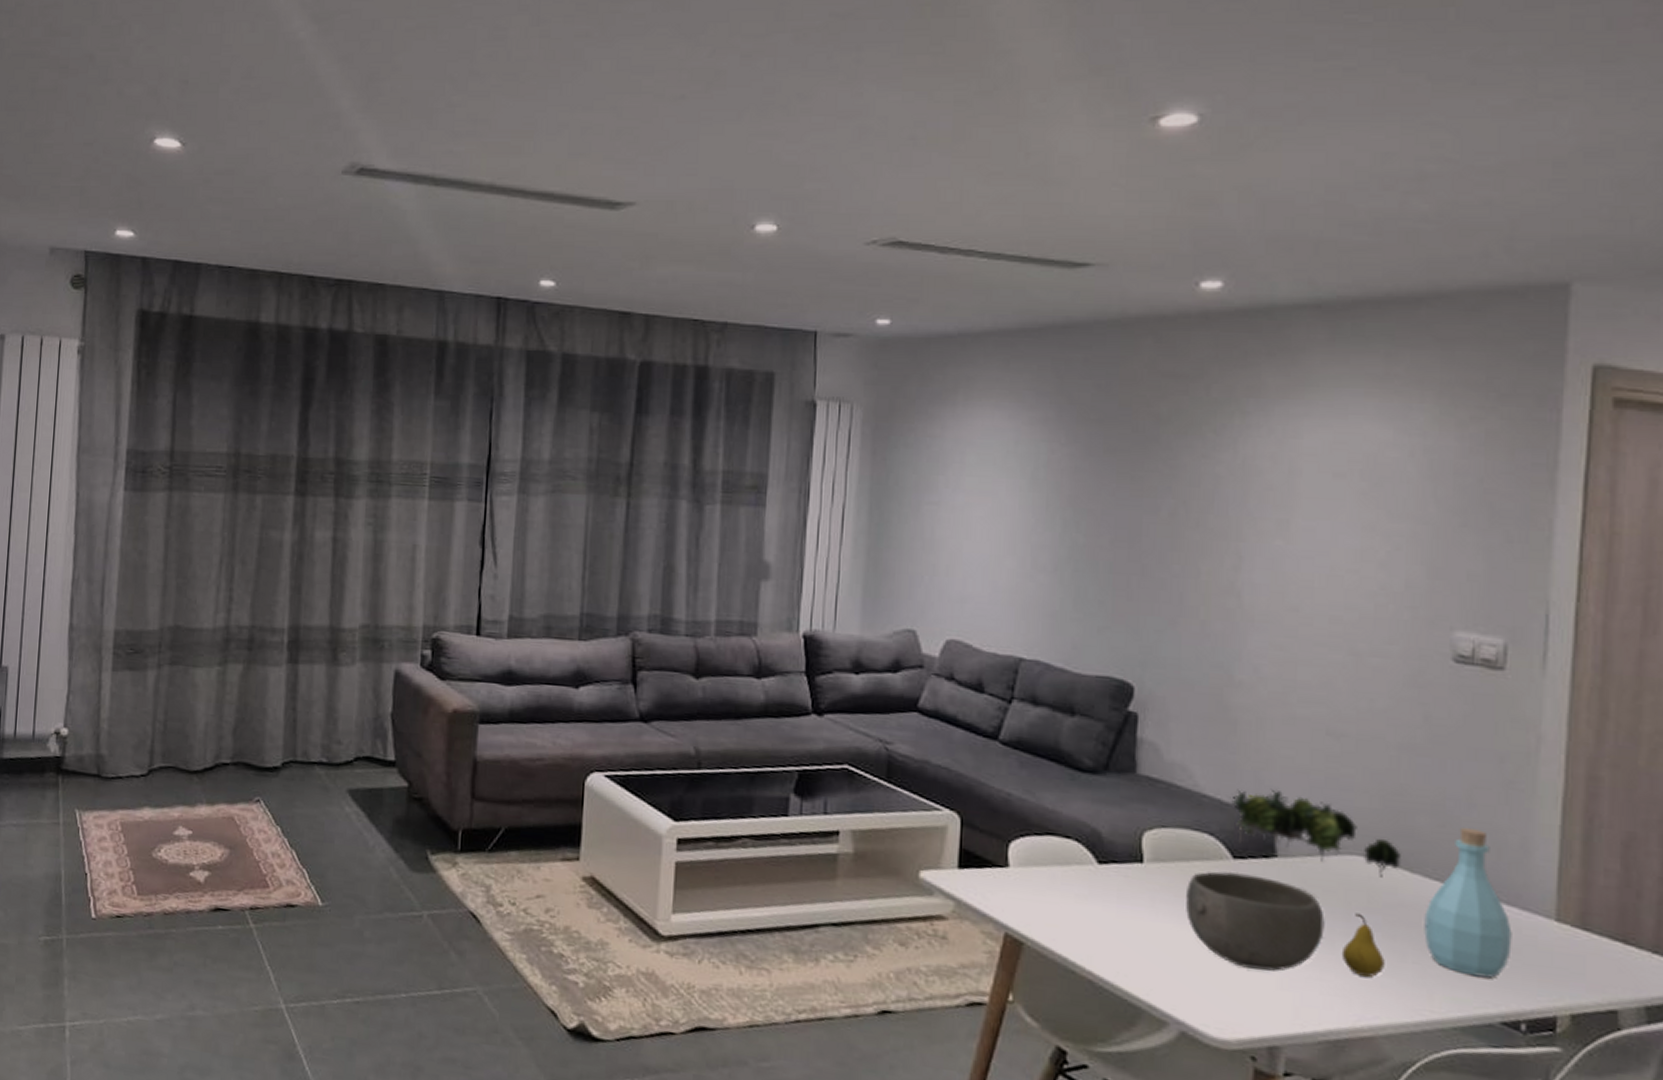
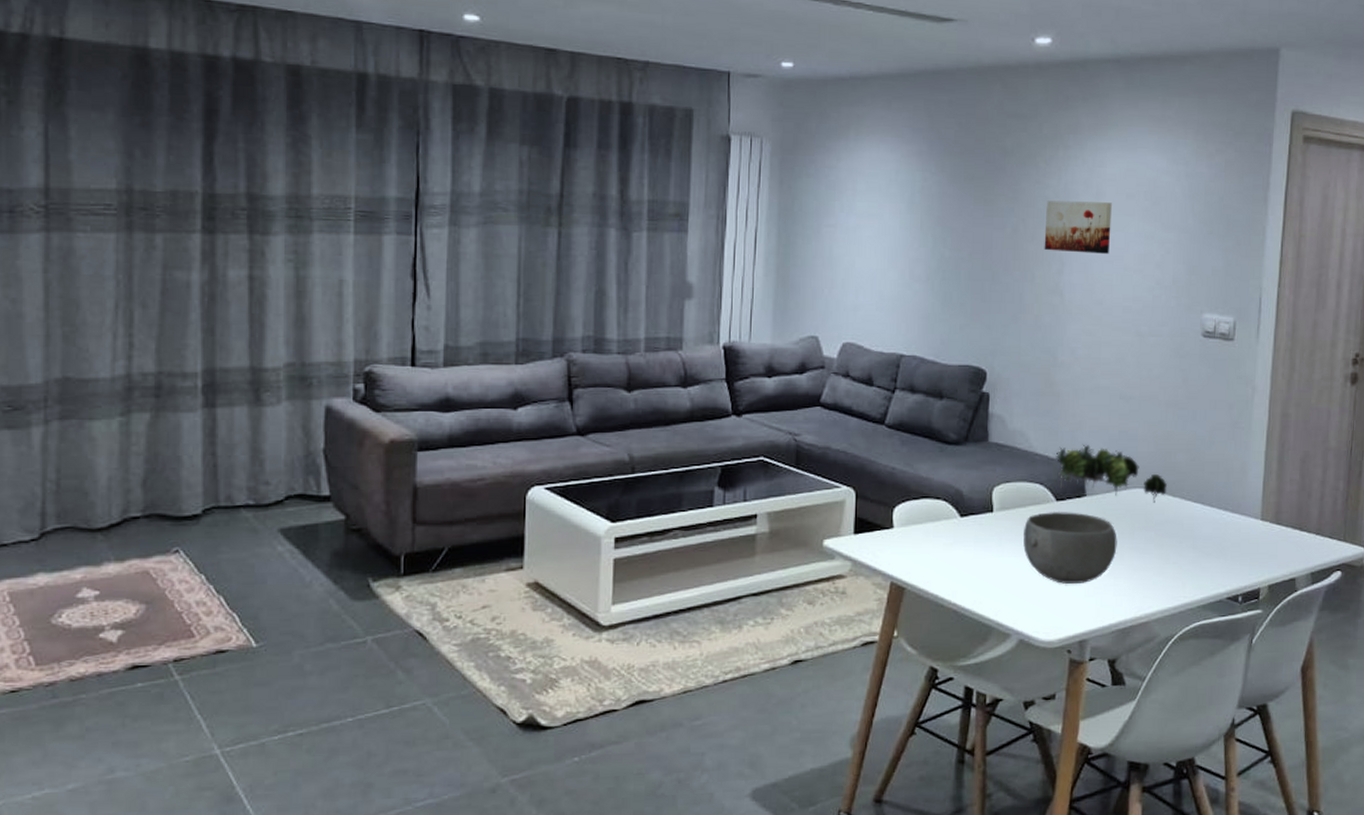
wall art: none [1213,479,1312,548] -> present [1044,200,1112,254]
fruit: present [1341,913,1385,977] -> none [1128,531,1156,578]
bottle: present [1424,828,1512,978] -> none [1181,460,1235,567]

